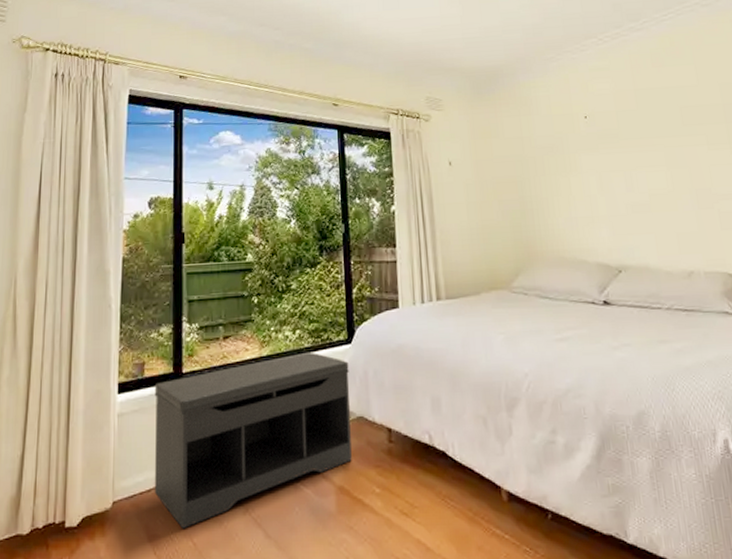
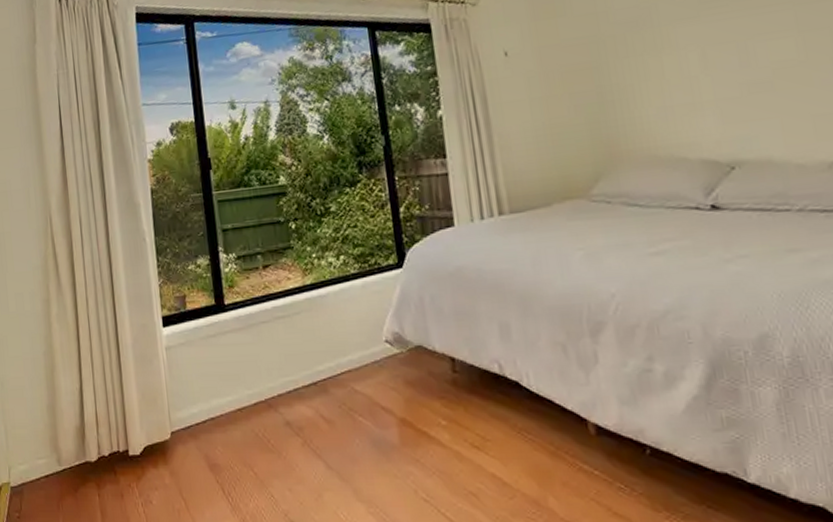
bench: present [154,351,352,529] -> none [198,278,413,459]

